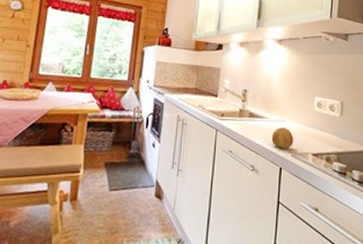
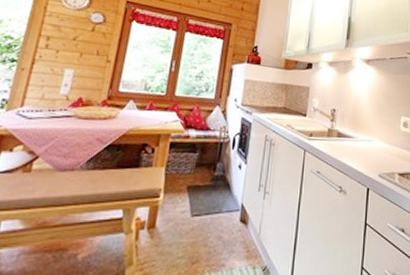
apple: present [271,127,294,149] -> none [359,147,381,169]

